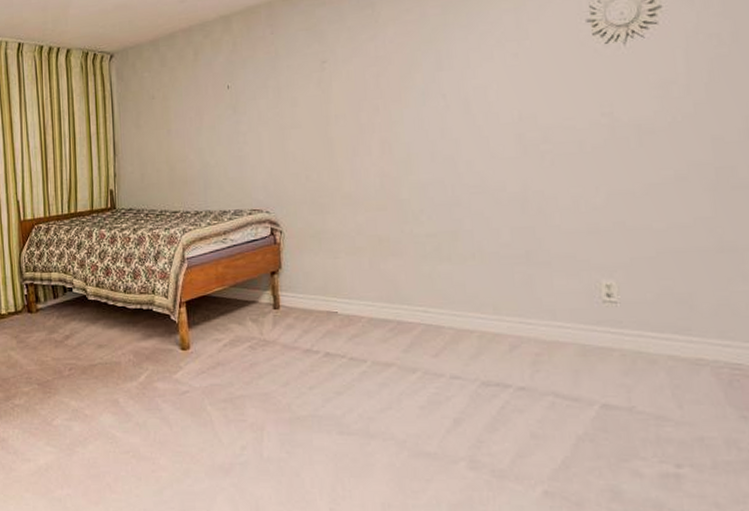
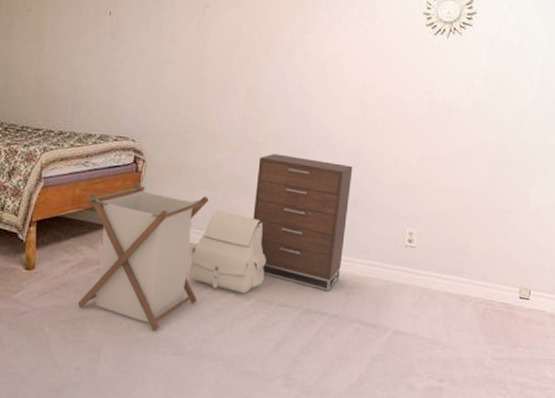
laundry basket: none [230,255,357,409] -> present [77,182,209,332]
satchel: none [343,277,429,366] -> present [188,211,266,294]
dresser: none [405,209,522,360] -> present [253,154,353,291]

